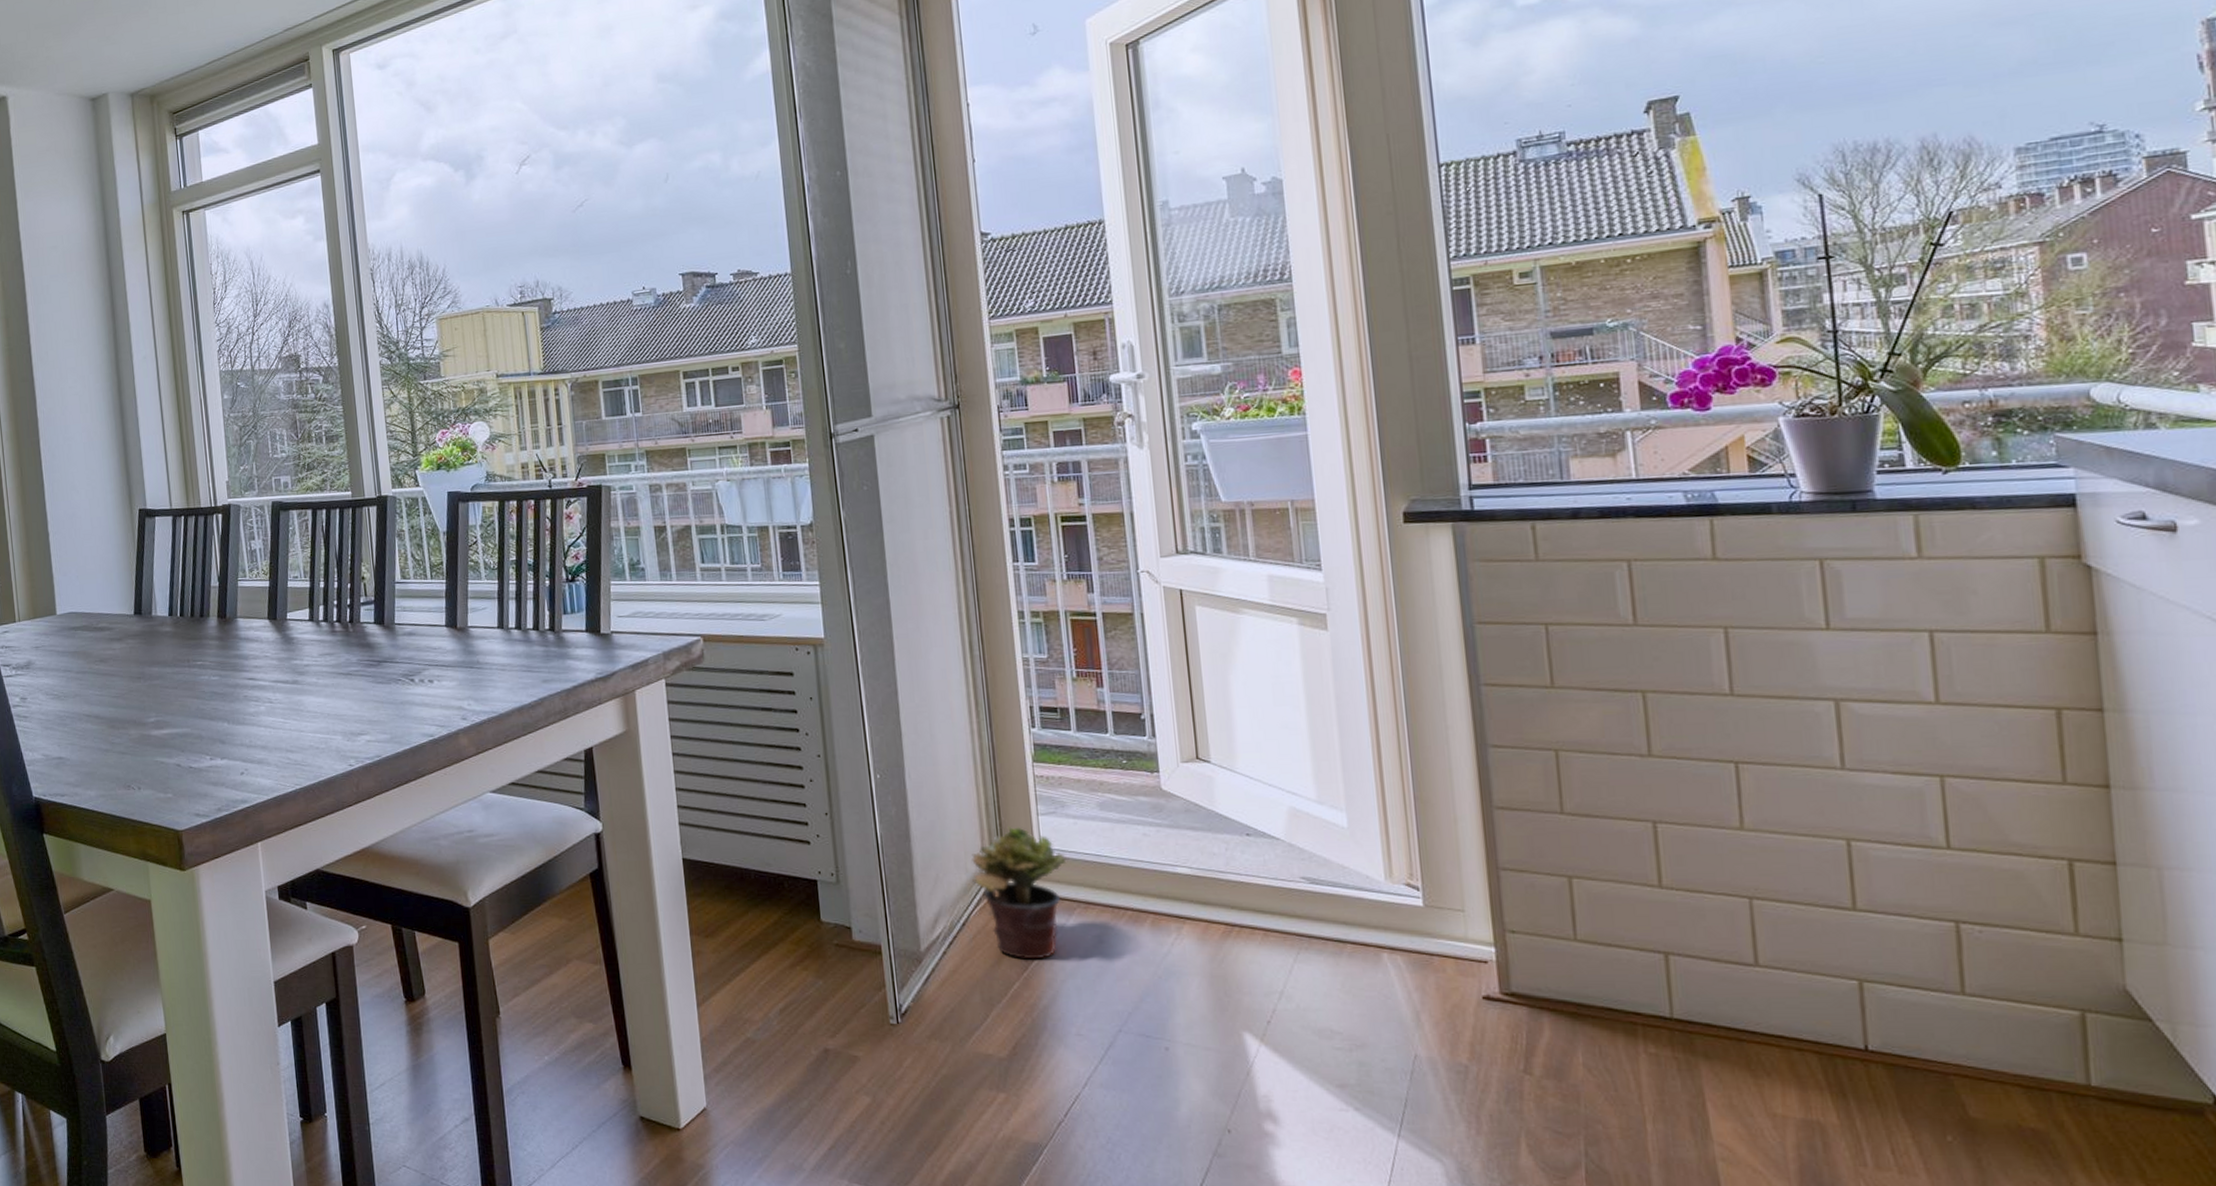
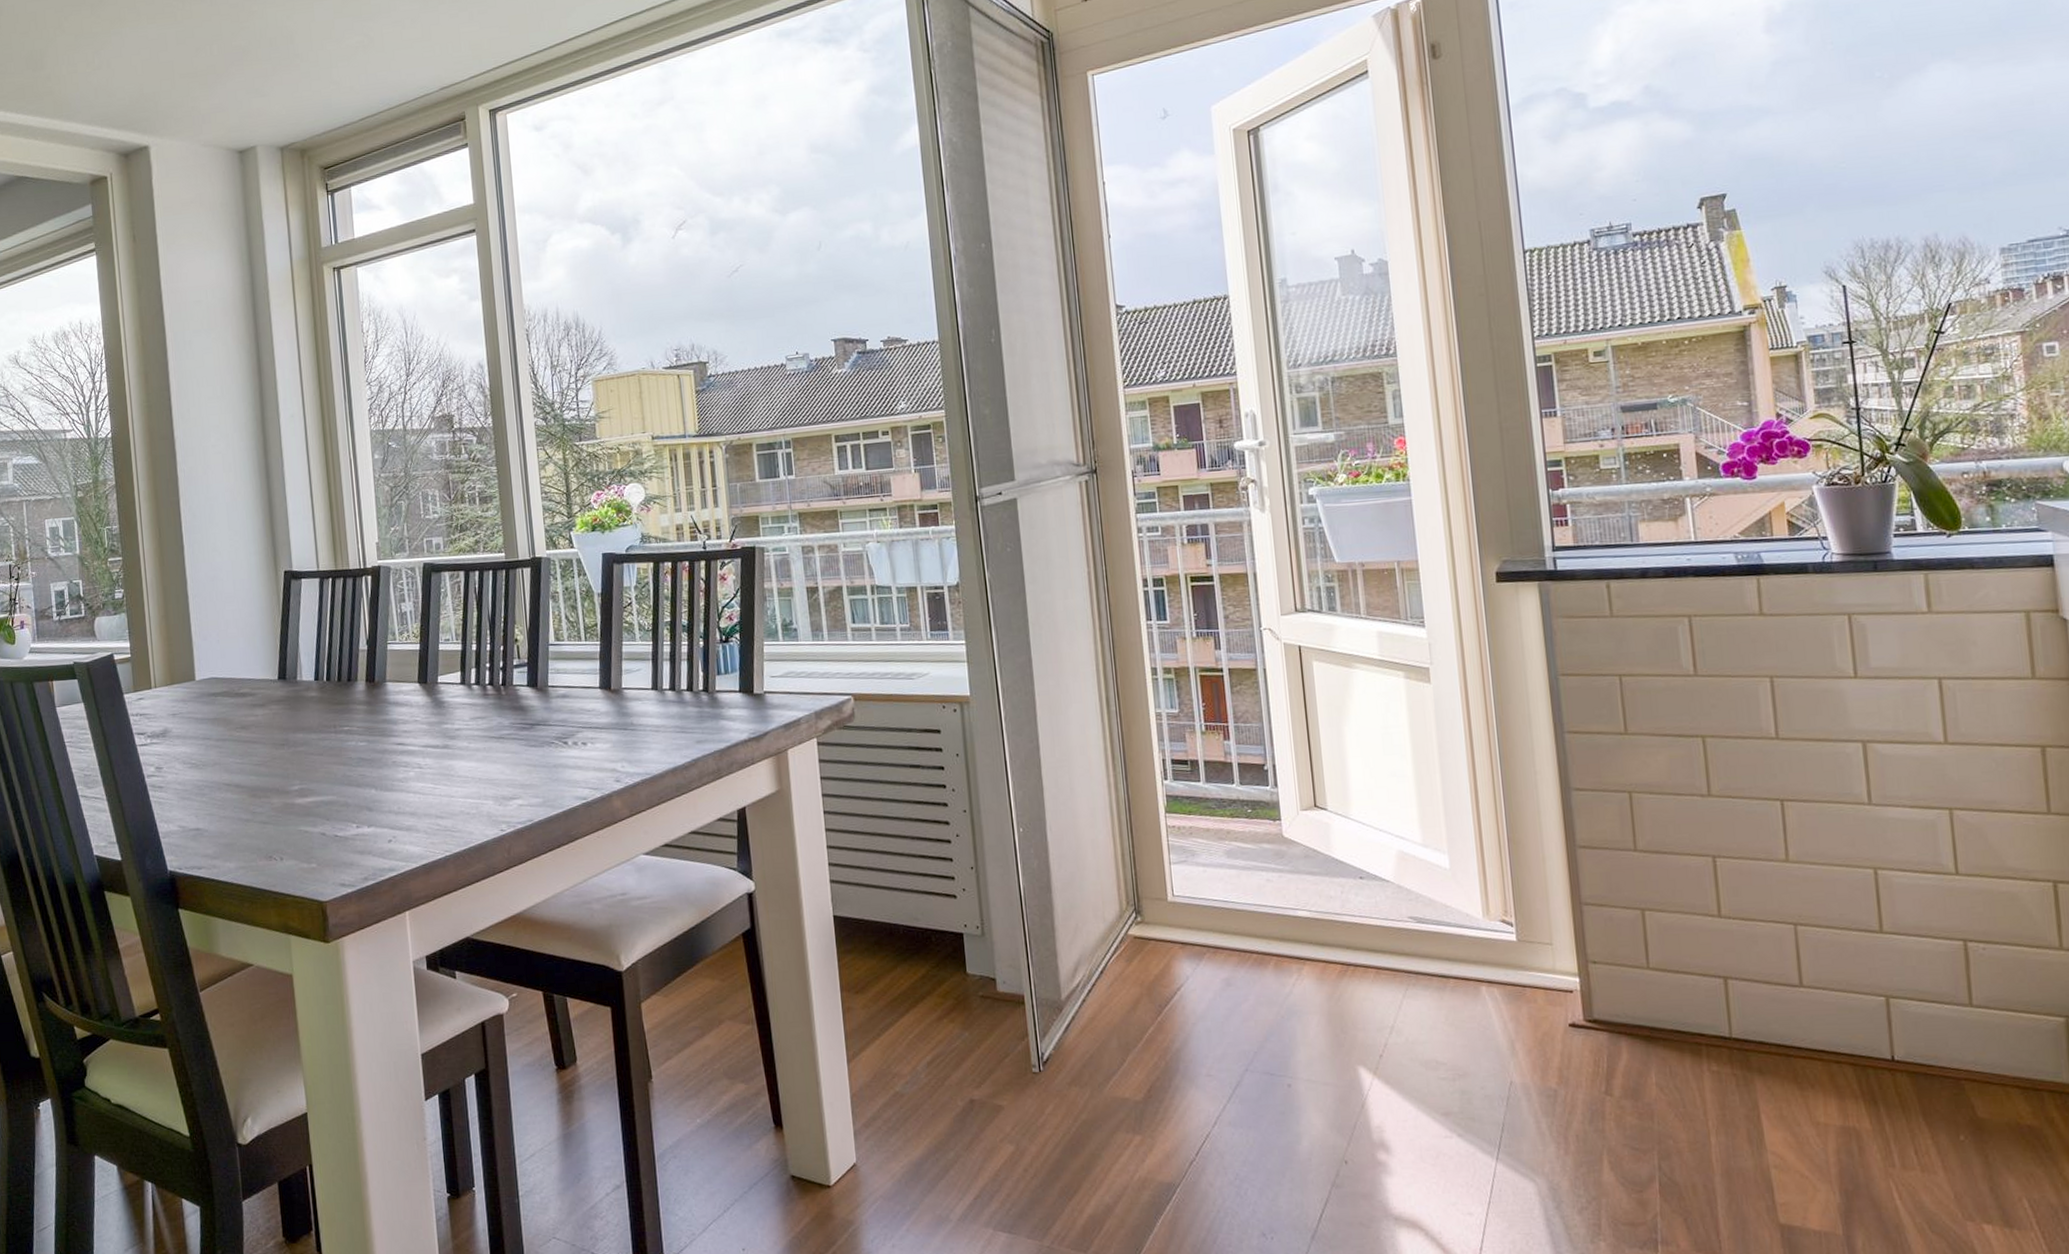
potted plant: present [971,827,1067,958] -> none [1109,876,1197,1004]

